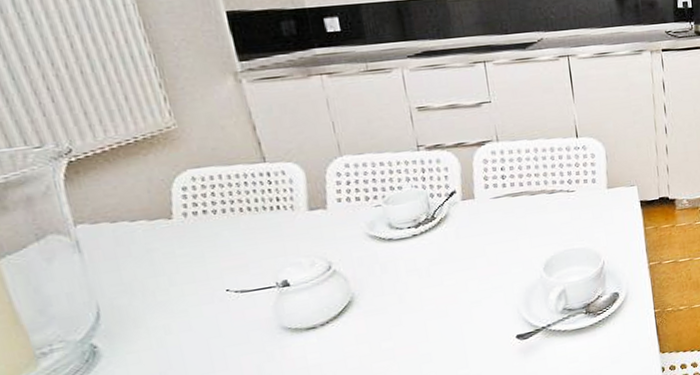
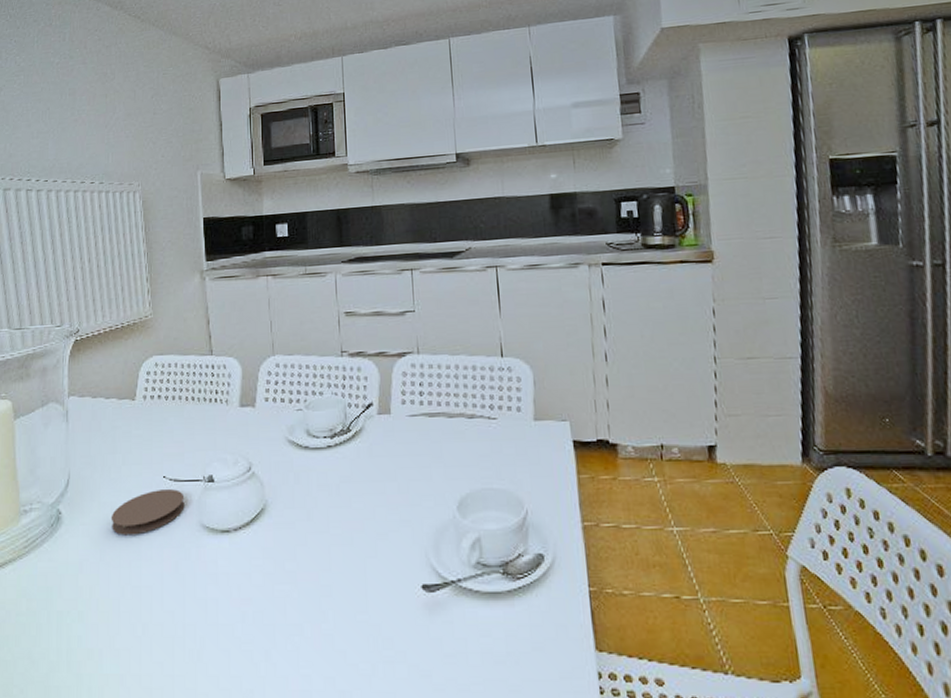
coaster: none [166,299,259,354] -> present [111,489,185,536]

